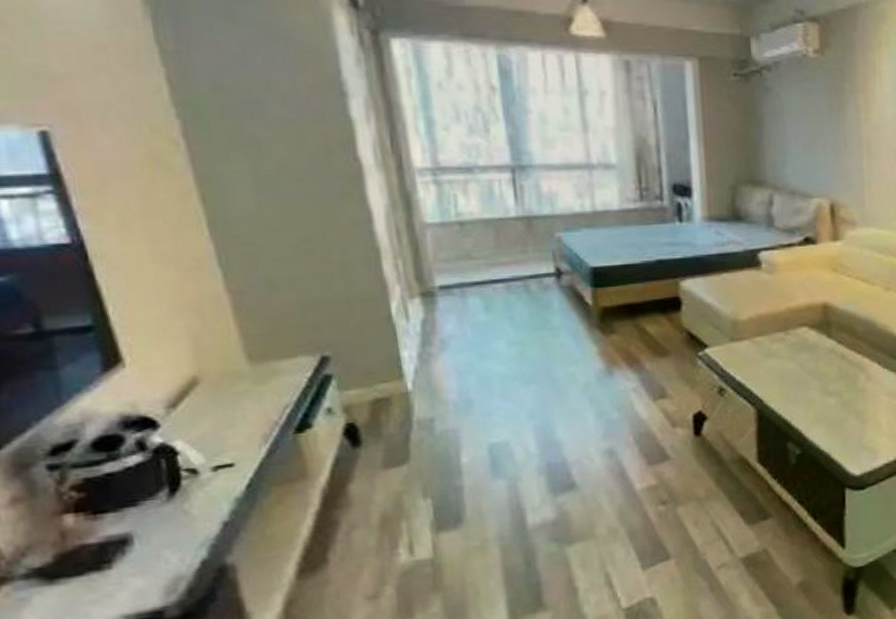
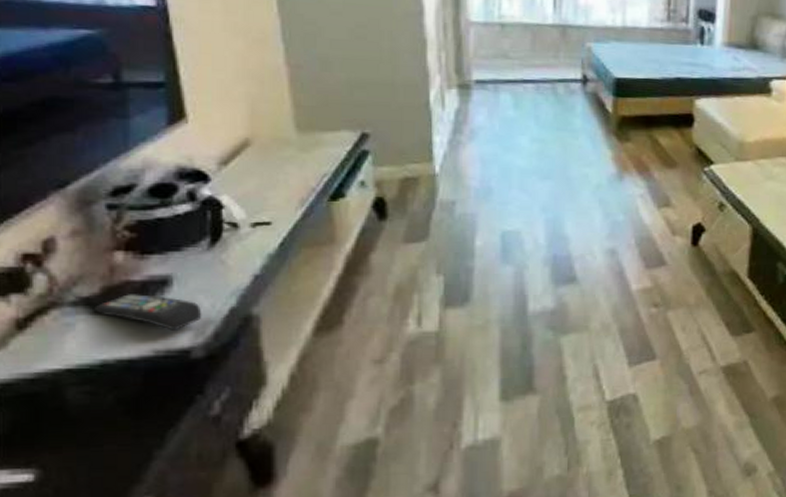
remote control: none [49,556,172,592] -> present [94,294,202,331]

